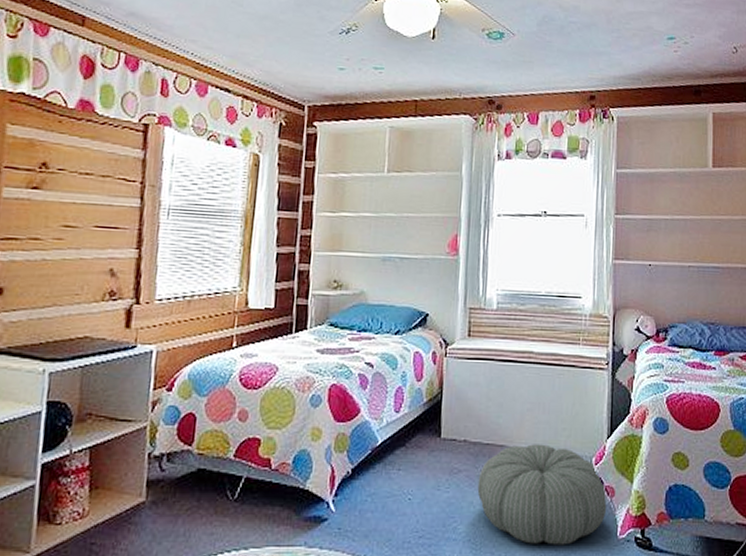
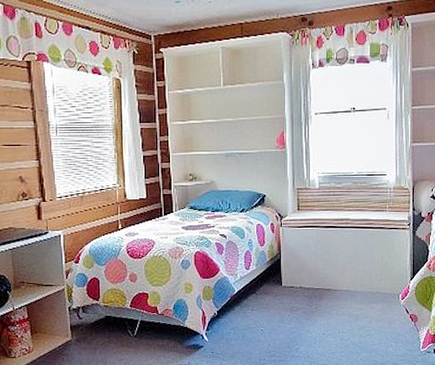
pouf: present [477,444,607,545] -> none [312,287,412,358]

